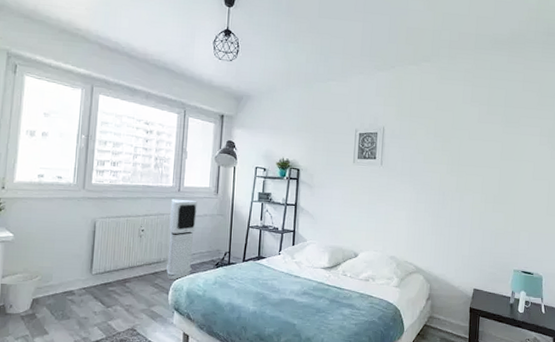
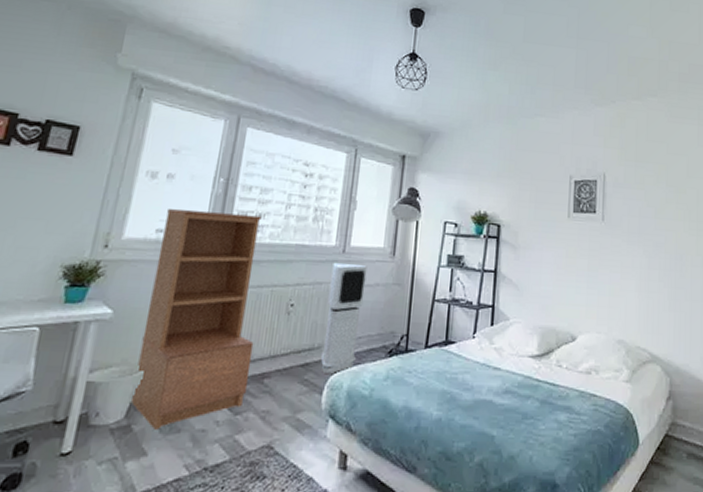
bookshelf: none [34,159,117,317] -> present [131,209,262,430]

